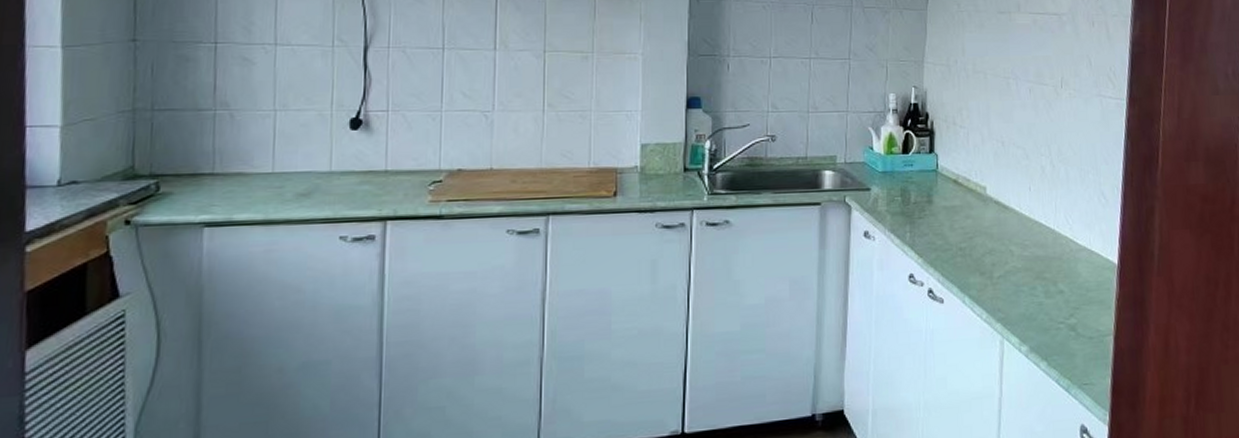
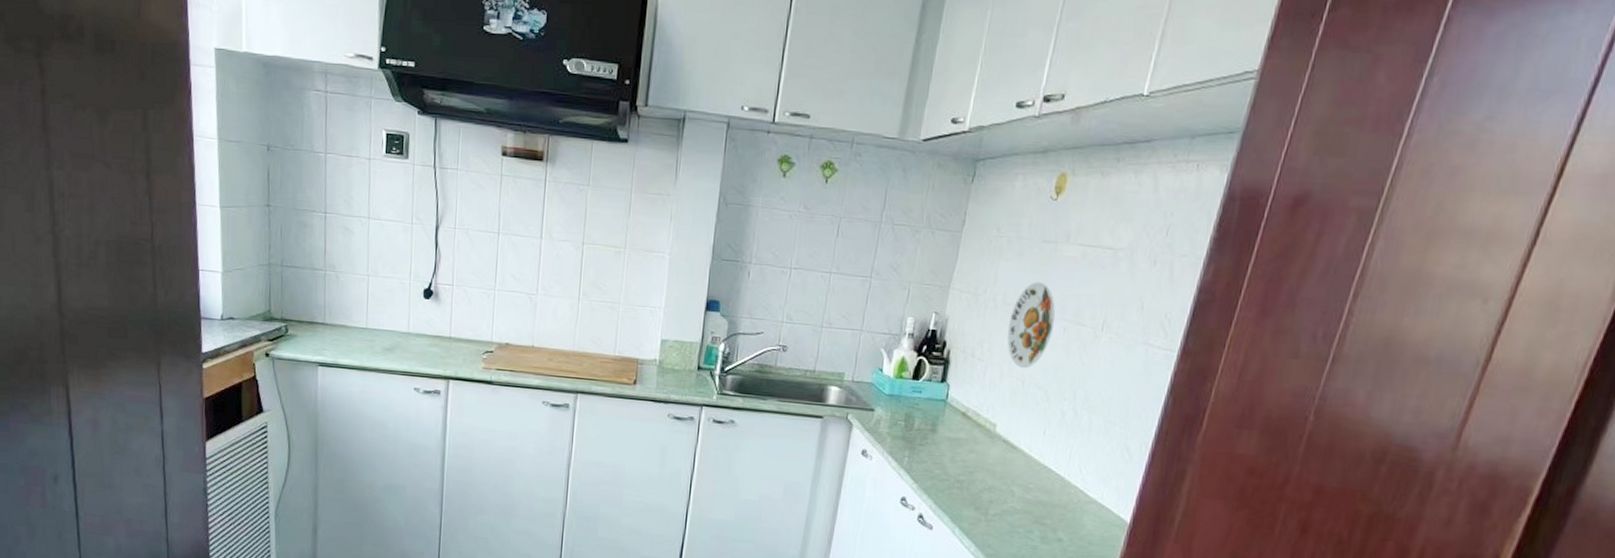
decorative plate: none [981,49,1021,131] -> present [1007,281,1056,369]

